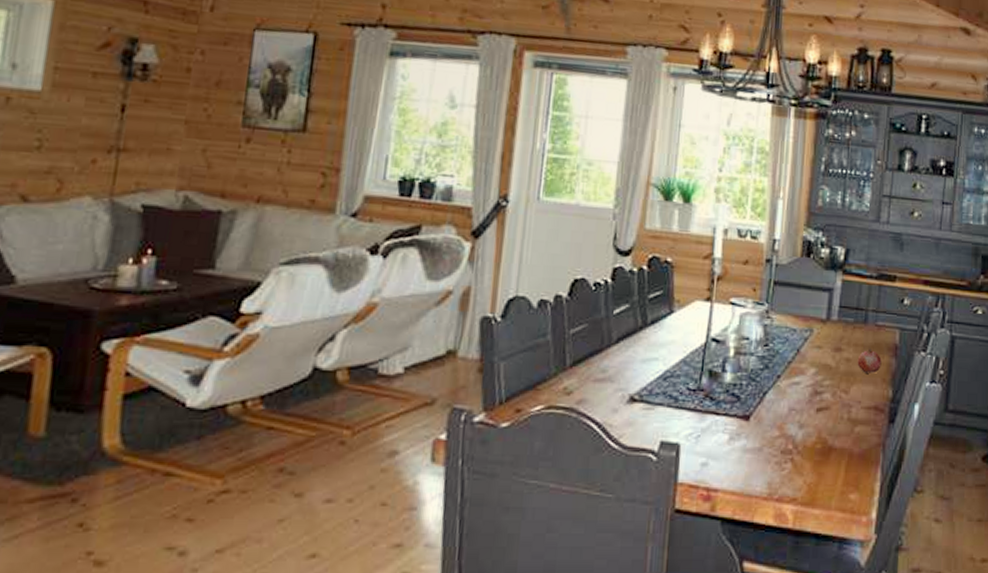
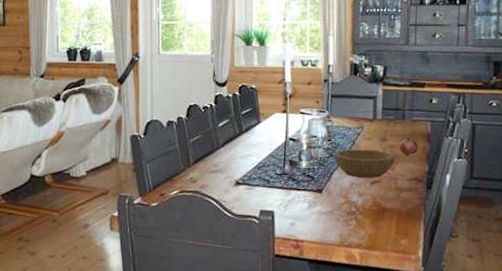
bowl: none [769,361,853,403] -> present [333,150,396,178]

